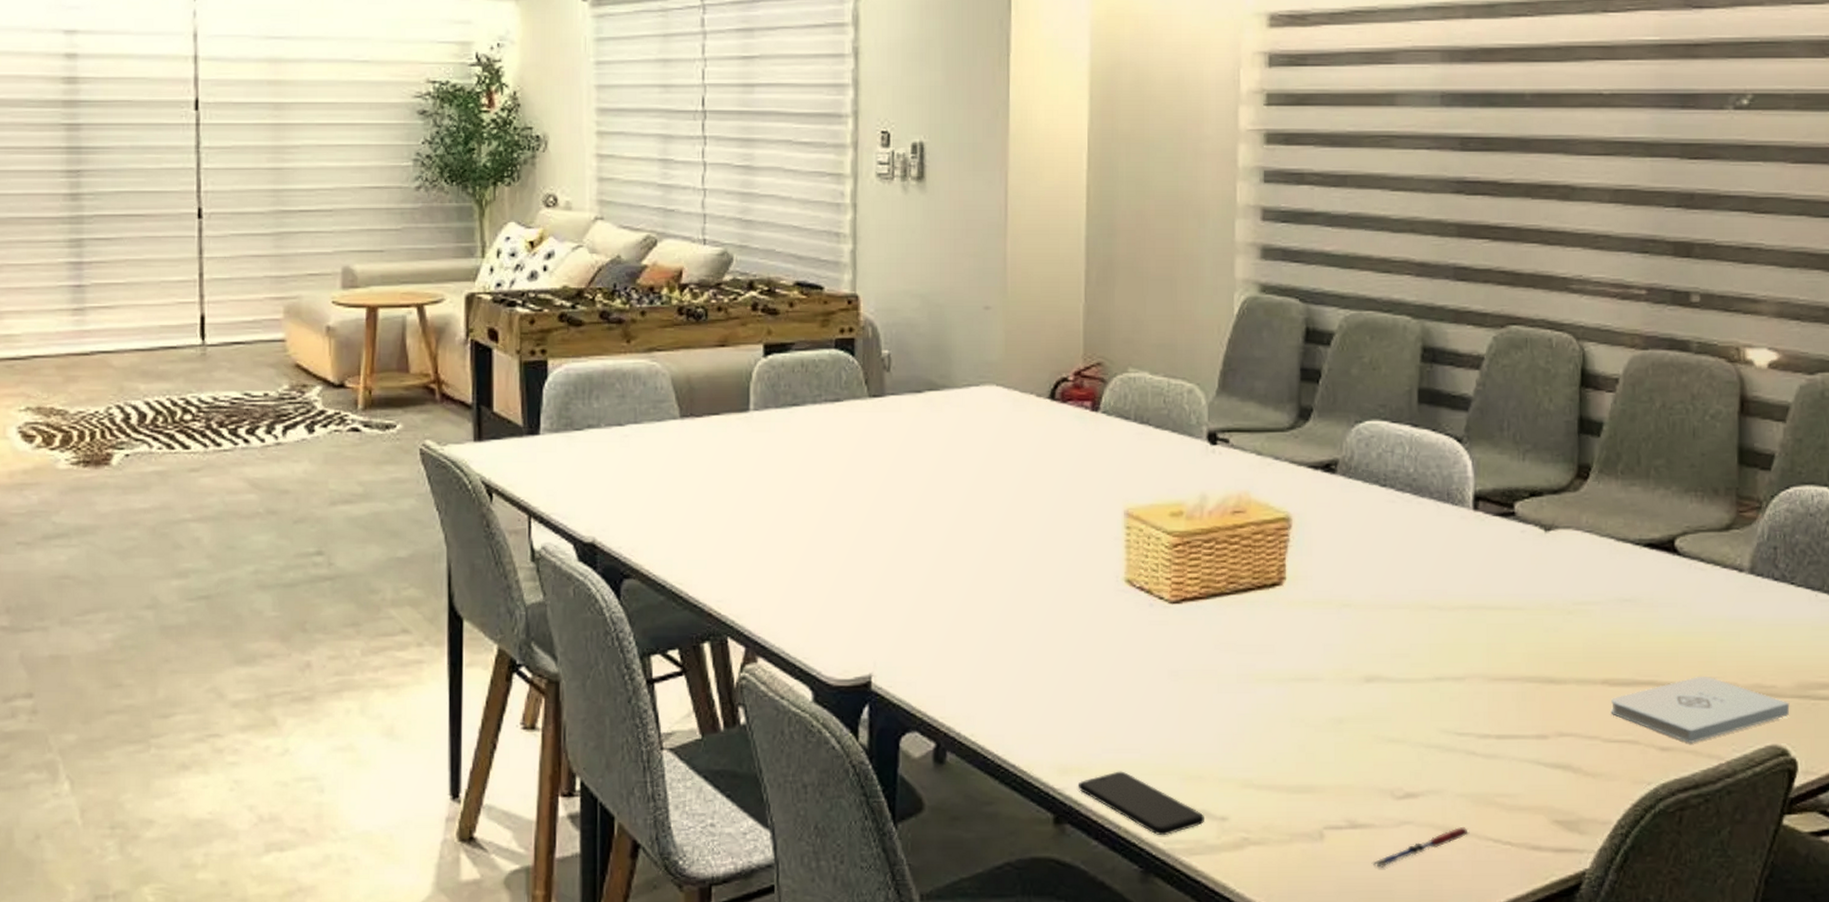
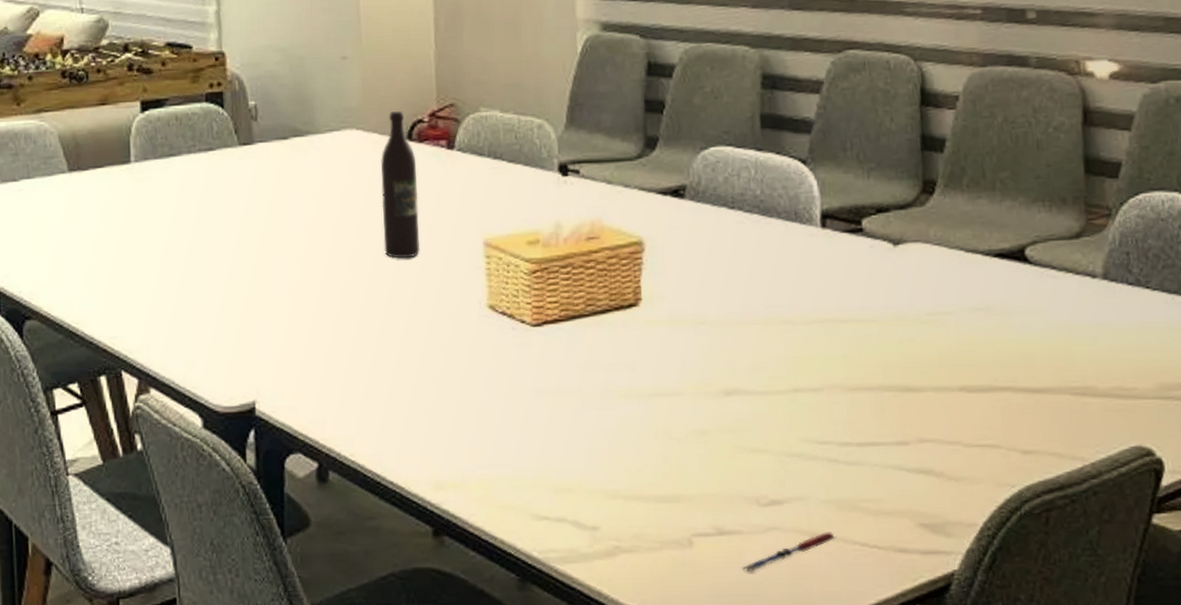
wine bottle: none [1019,367,1058,526] -> present [380,110,421,258]
smartphone: present [1078,771,1204,836] -> none [453,485,576,546]
notepad: present [1610,675,1790,743] -> none [970,380,1153,446]

